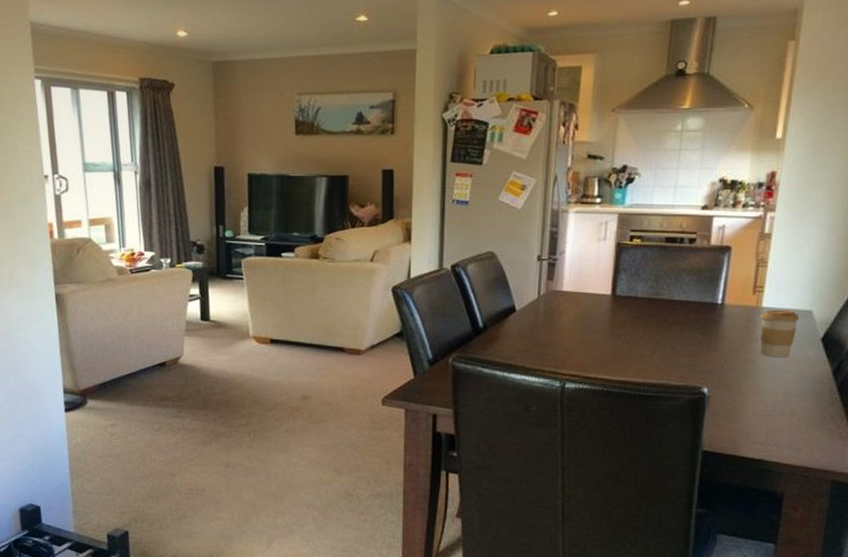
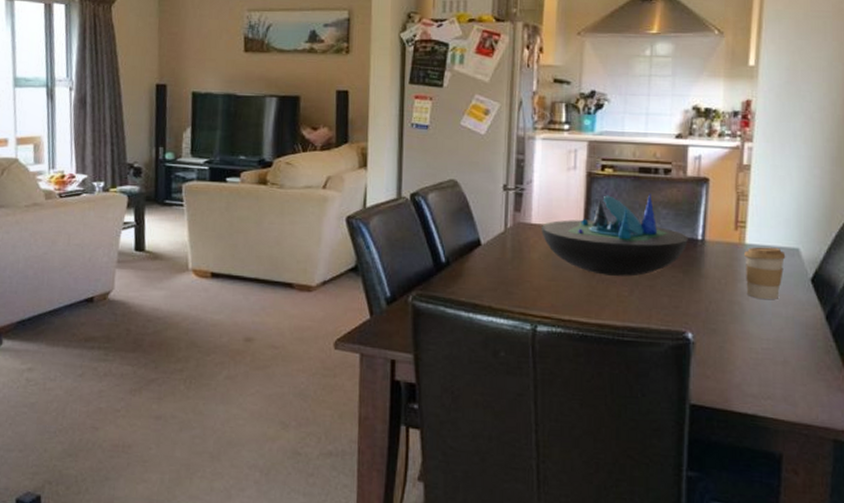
decorative bowl: none [572,261,708,338] -> present [541,193,688,277]

